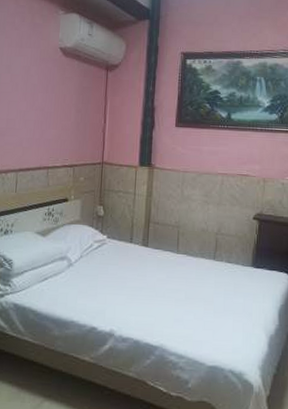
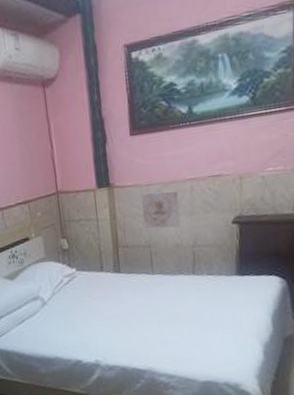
decorative tile: none [175,178,209,214] -> present [141,190,179,229]

